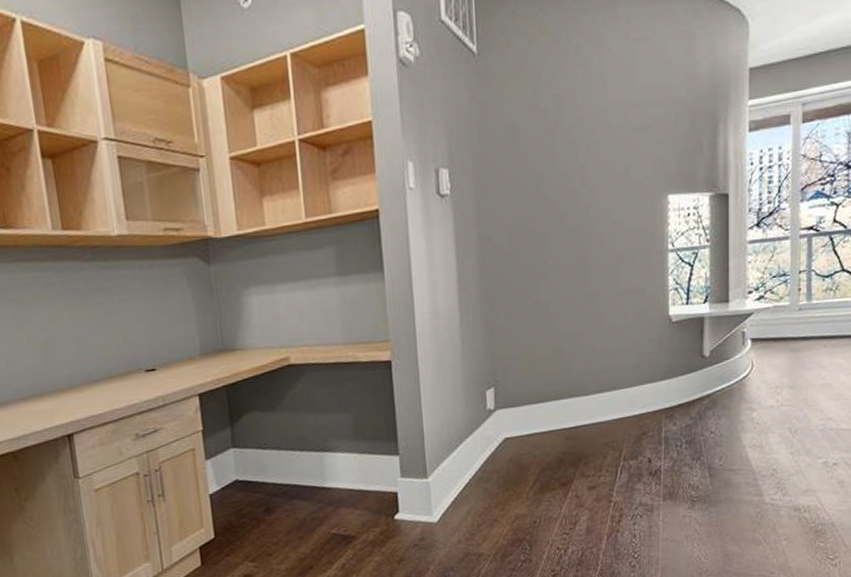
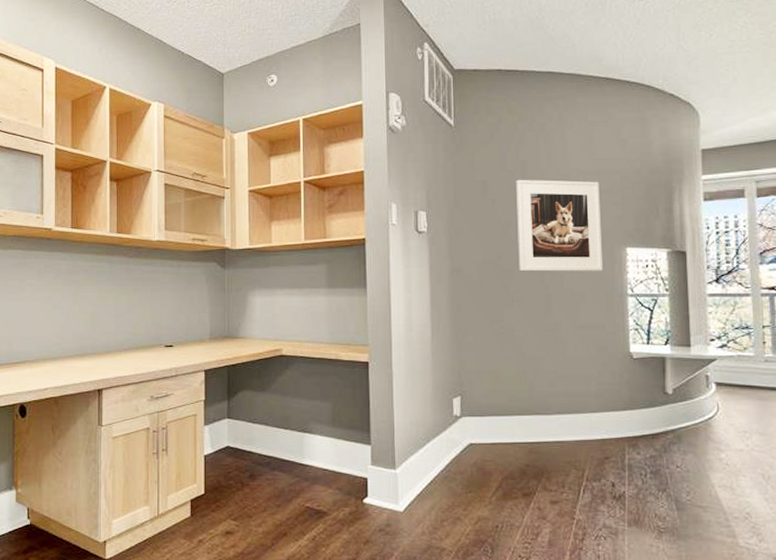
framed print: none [550,115,643,234] -> present [516,179,603,272]

